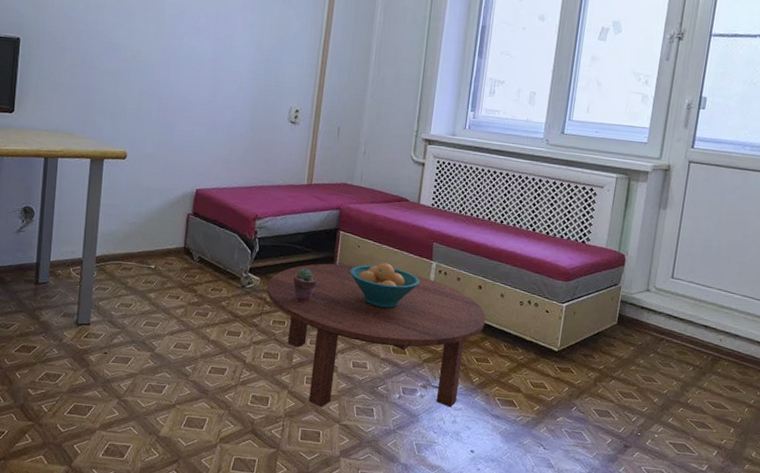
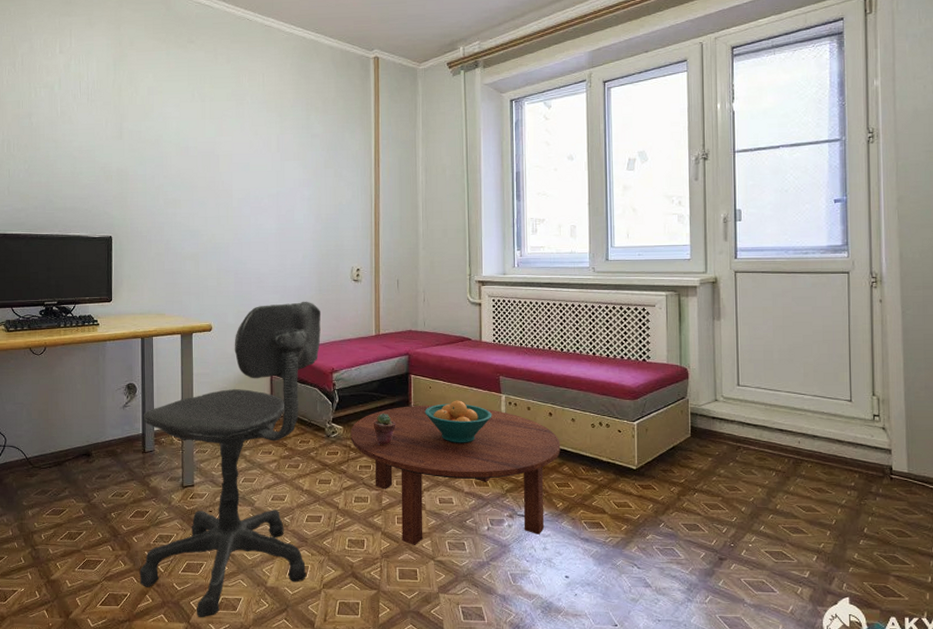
office chair: none [19,137,251,463] -> present [139,301,321,618]

